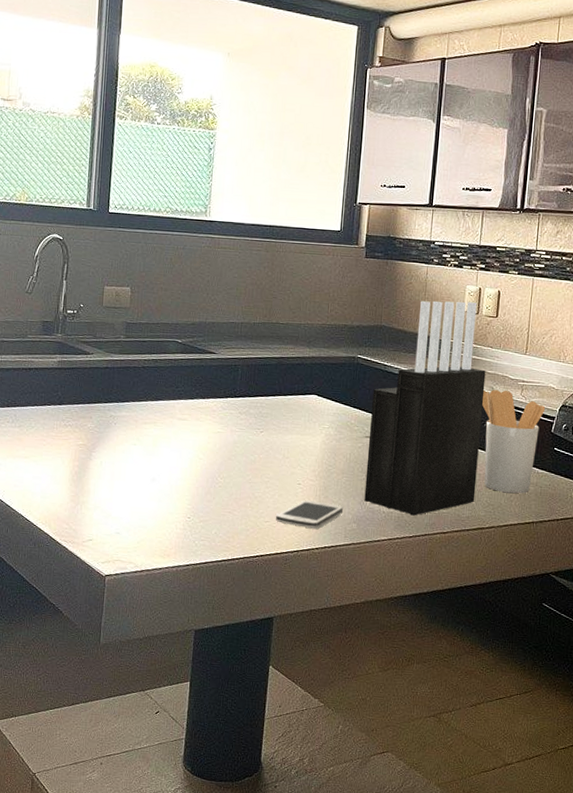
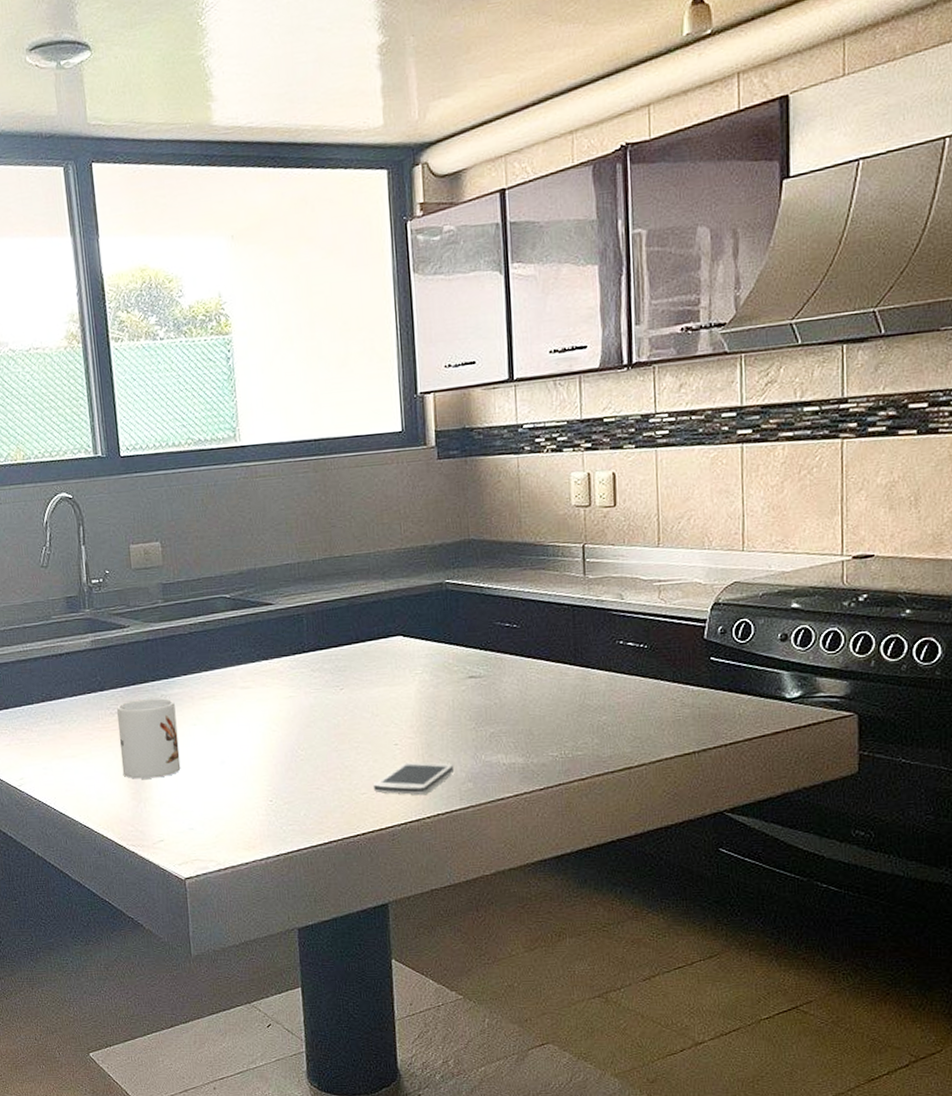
mug: none [66,416,121,486] -> present [117,698,181,779]
knife block: present [364,300,486,516] -> none [470,492,616,764]
utensil holder: present [482,389,546,493] -> none [609,594,693,721]

